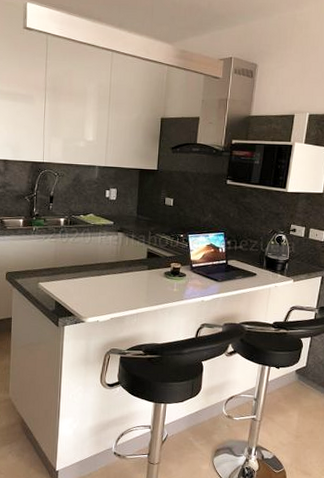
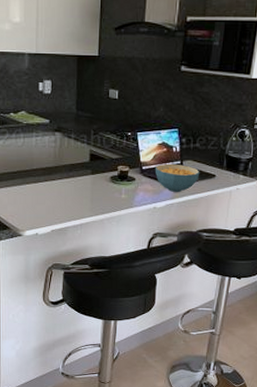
cereal bowl: none [203,262,243,288] -> present [154,163,200,192]

